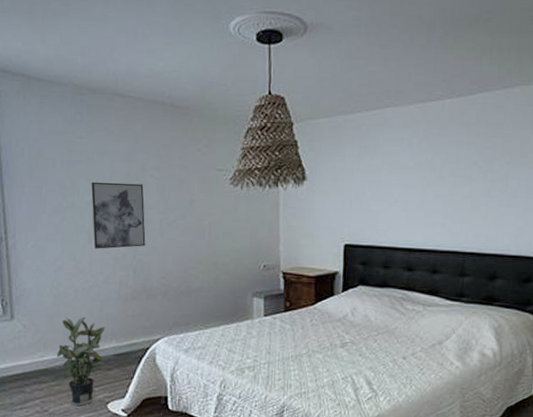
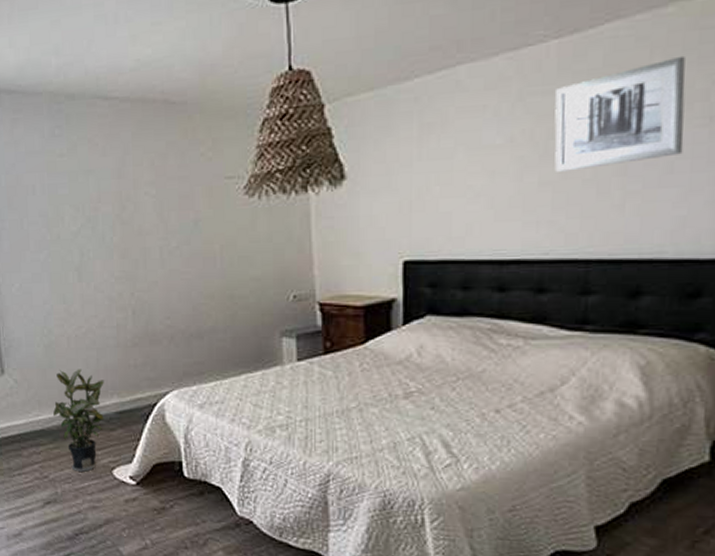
wall art: present [91,181,146,249] -> none [77,204,144,288]
wall art: none [445,121,524,190] -> present [554,55,686,172]

